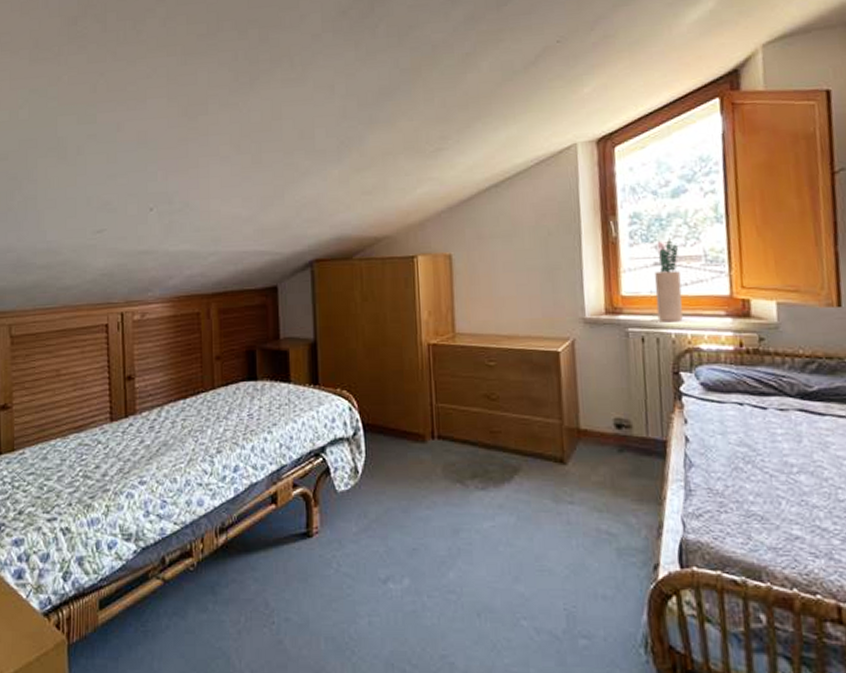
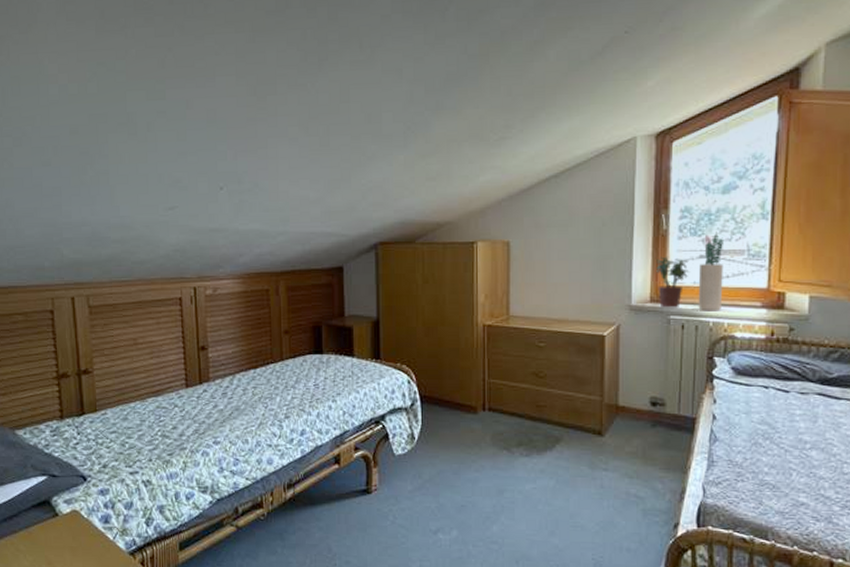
potted plant: none [608,265,645,321] -> present [656,256,689,309]

